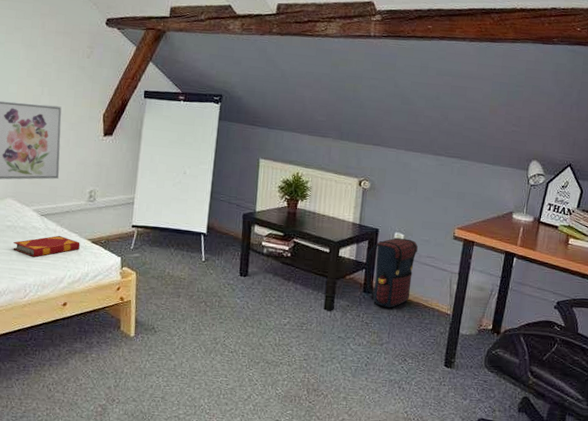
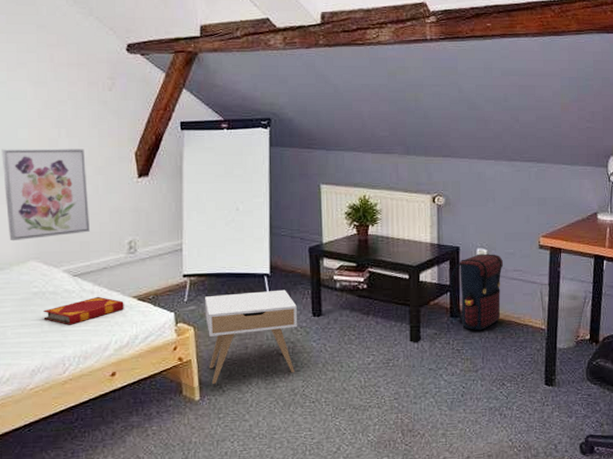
nightstand: none [146,246,227,325] -> present [205,289,297,385]

